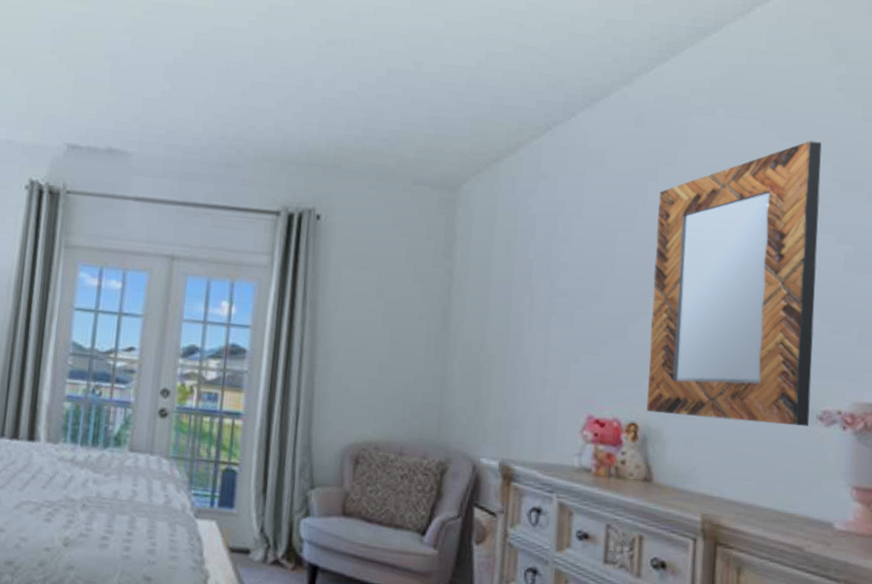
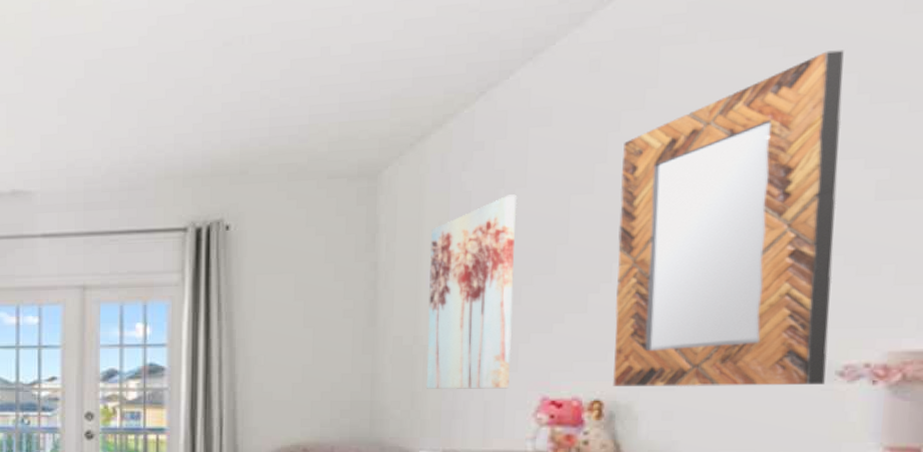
wall art: none [490,223,573,405] -> present [426,194,517,389]

